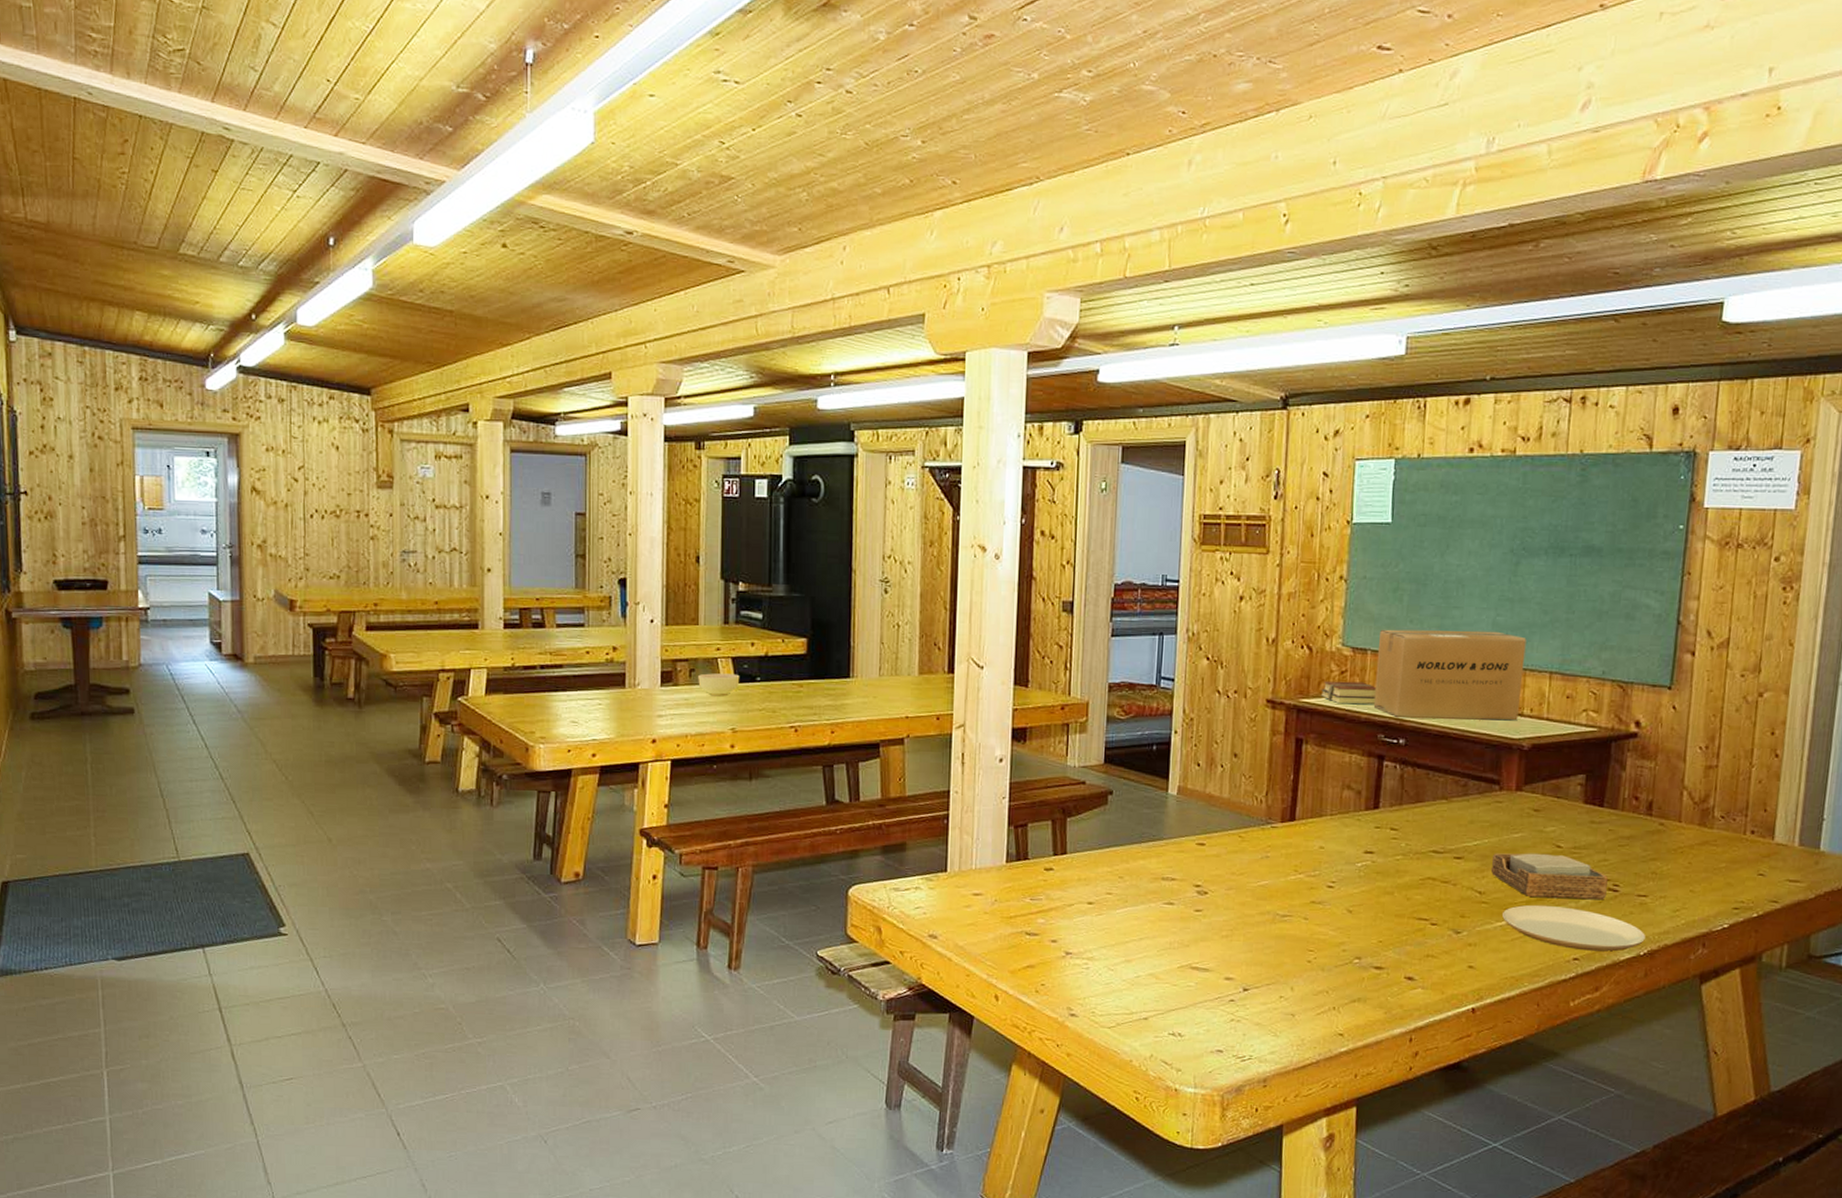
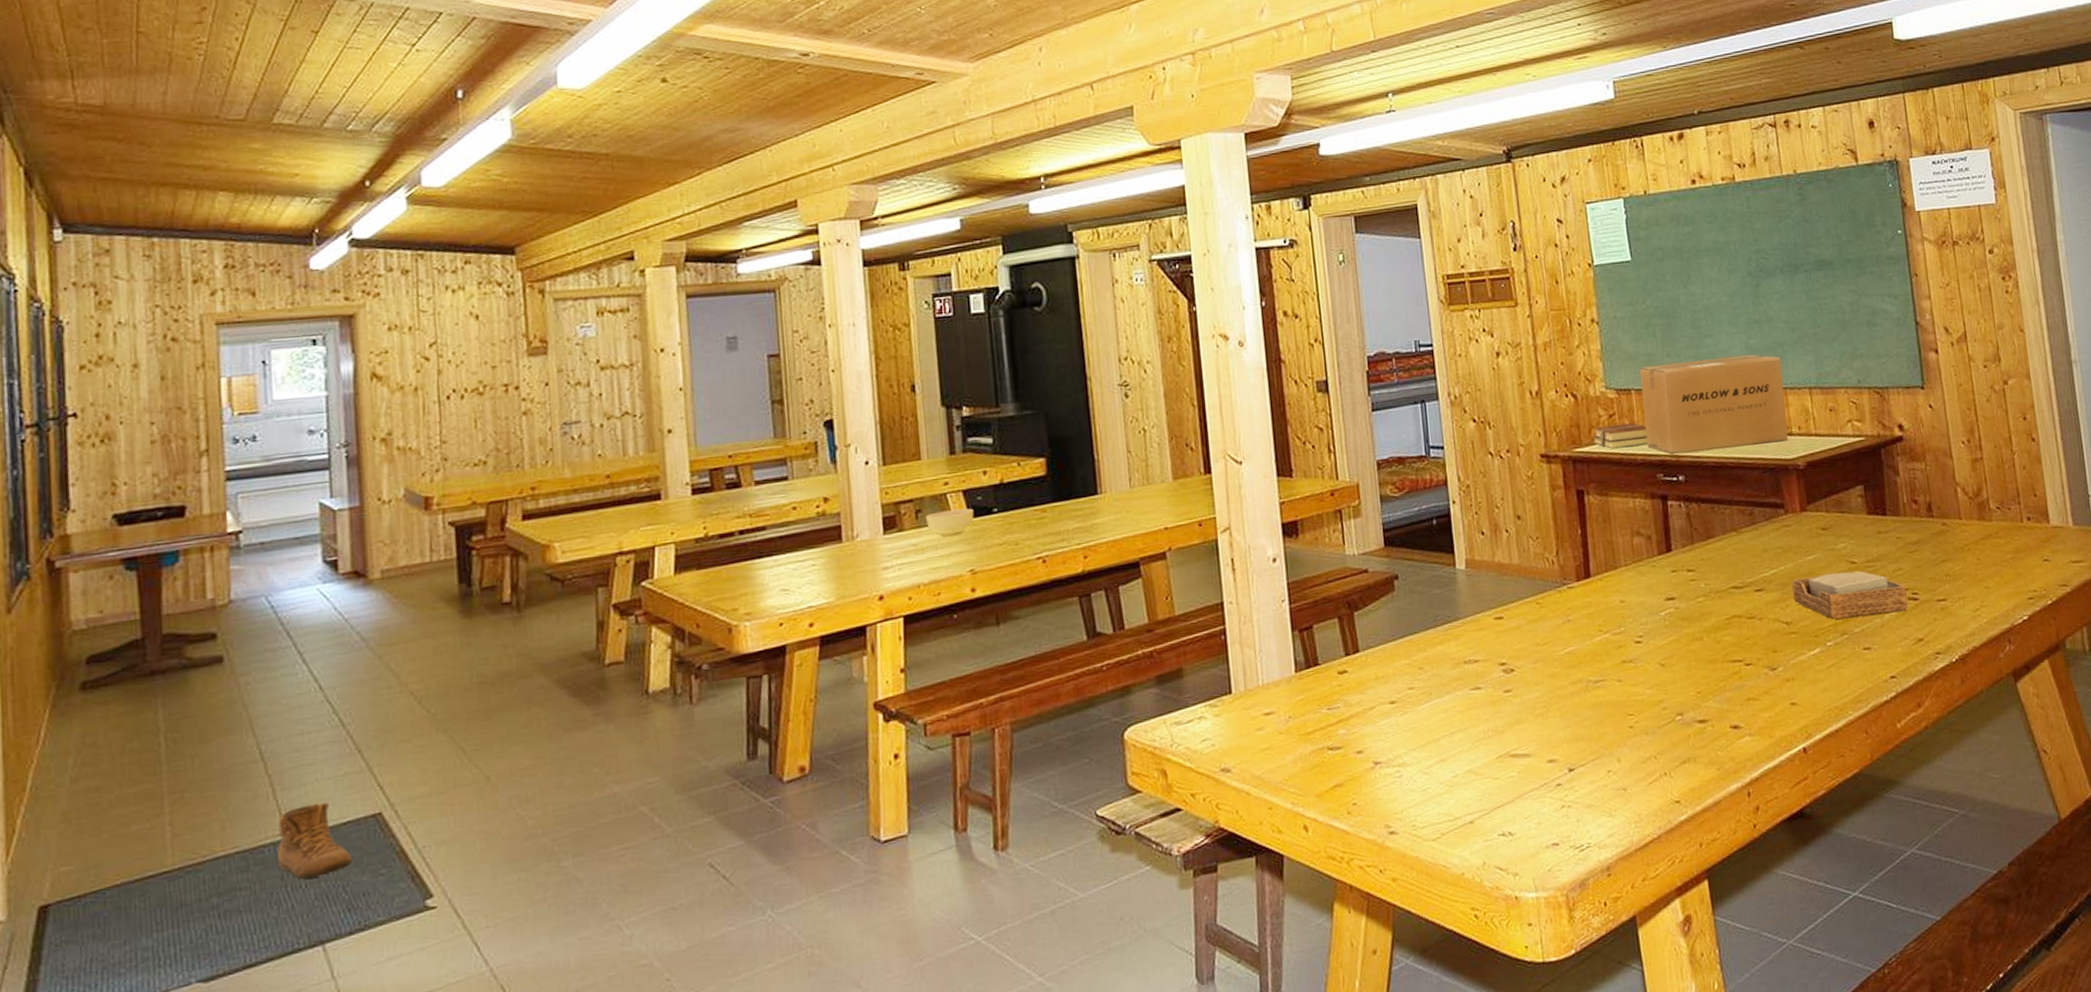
hiking boot: none [171,837,226,895] -> present [276,801,352,879]
plate: present [1502,904,1645,952] -> none [1813,624,1954,668]

